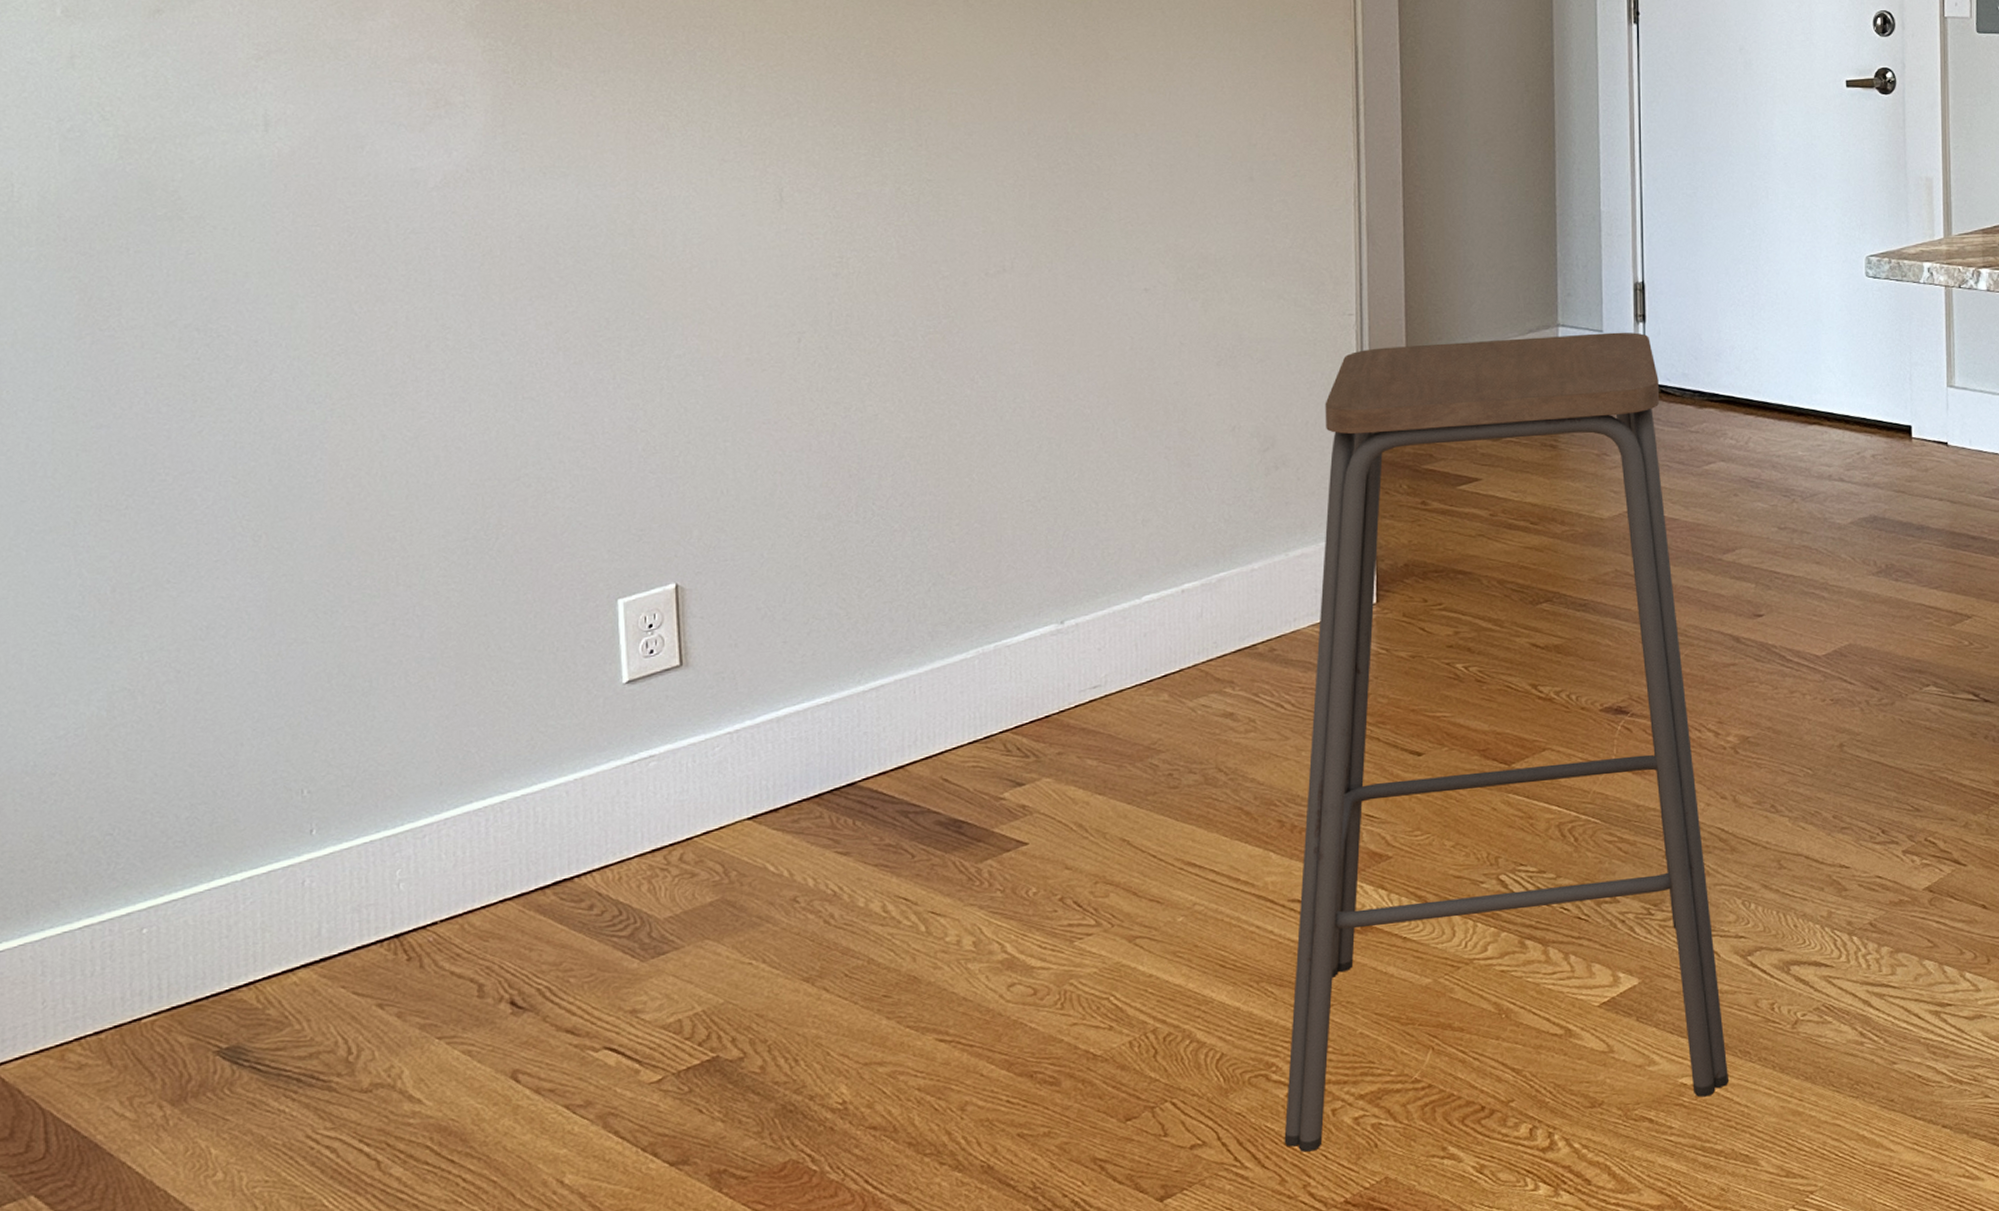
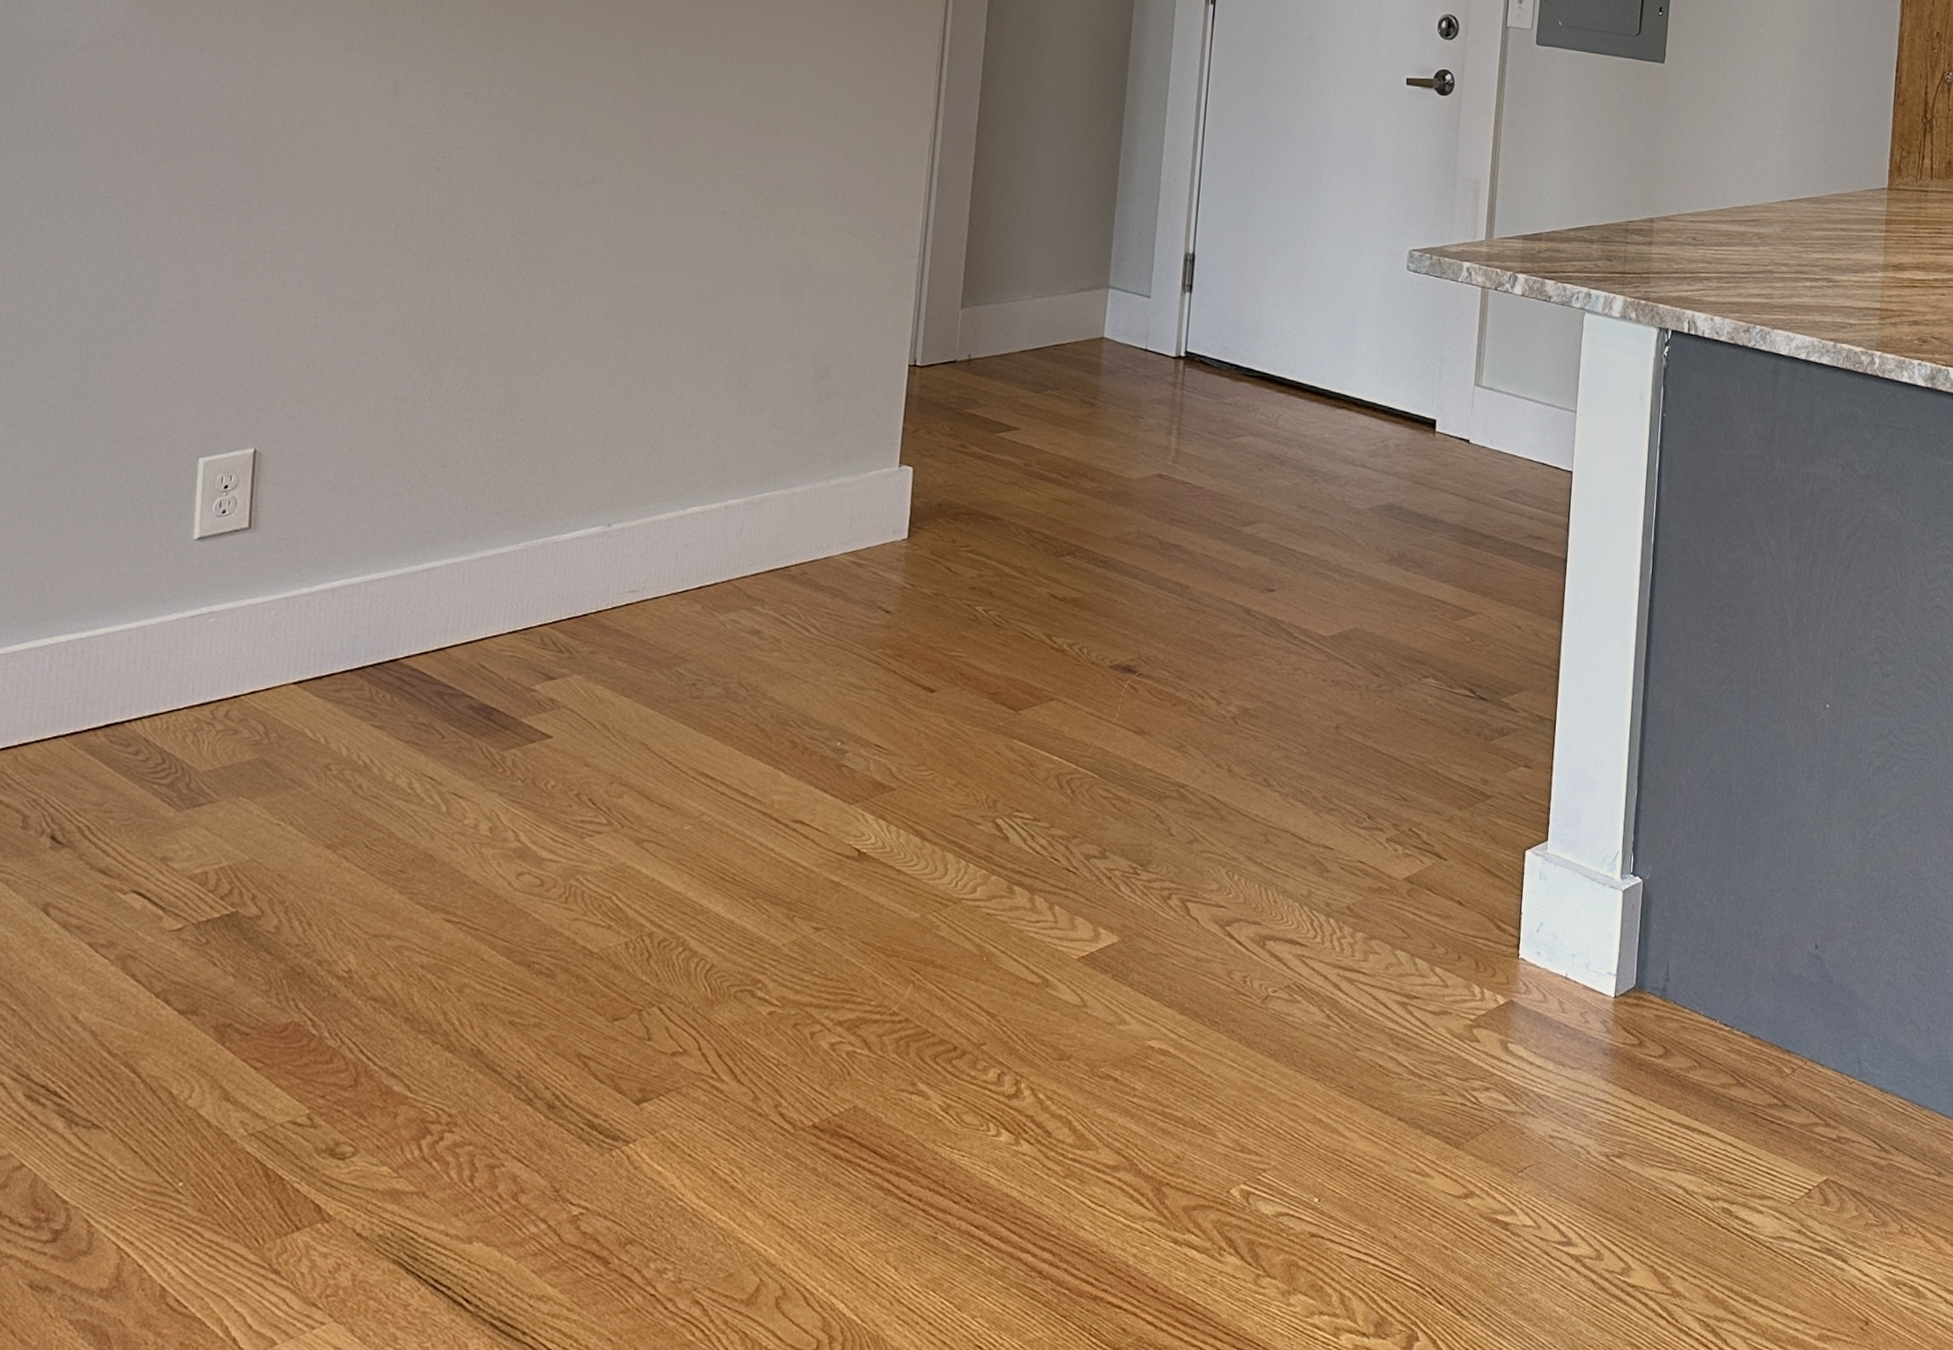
bar stool: present [1284,332,1728,1152] -> none [761,291,1199,1072]

